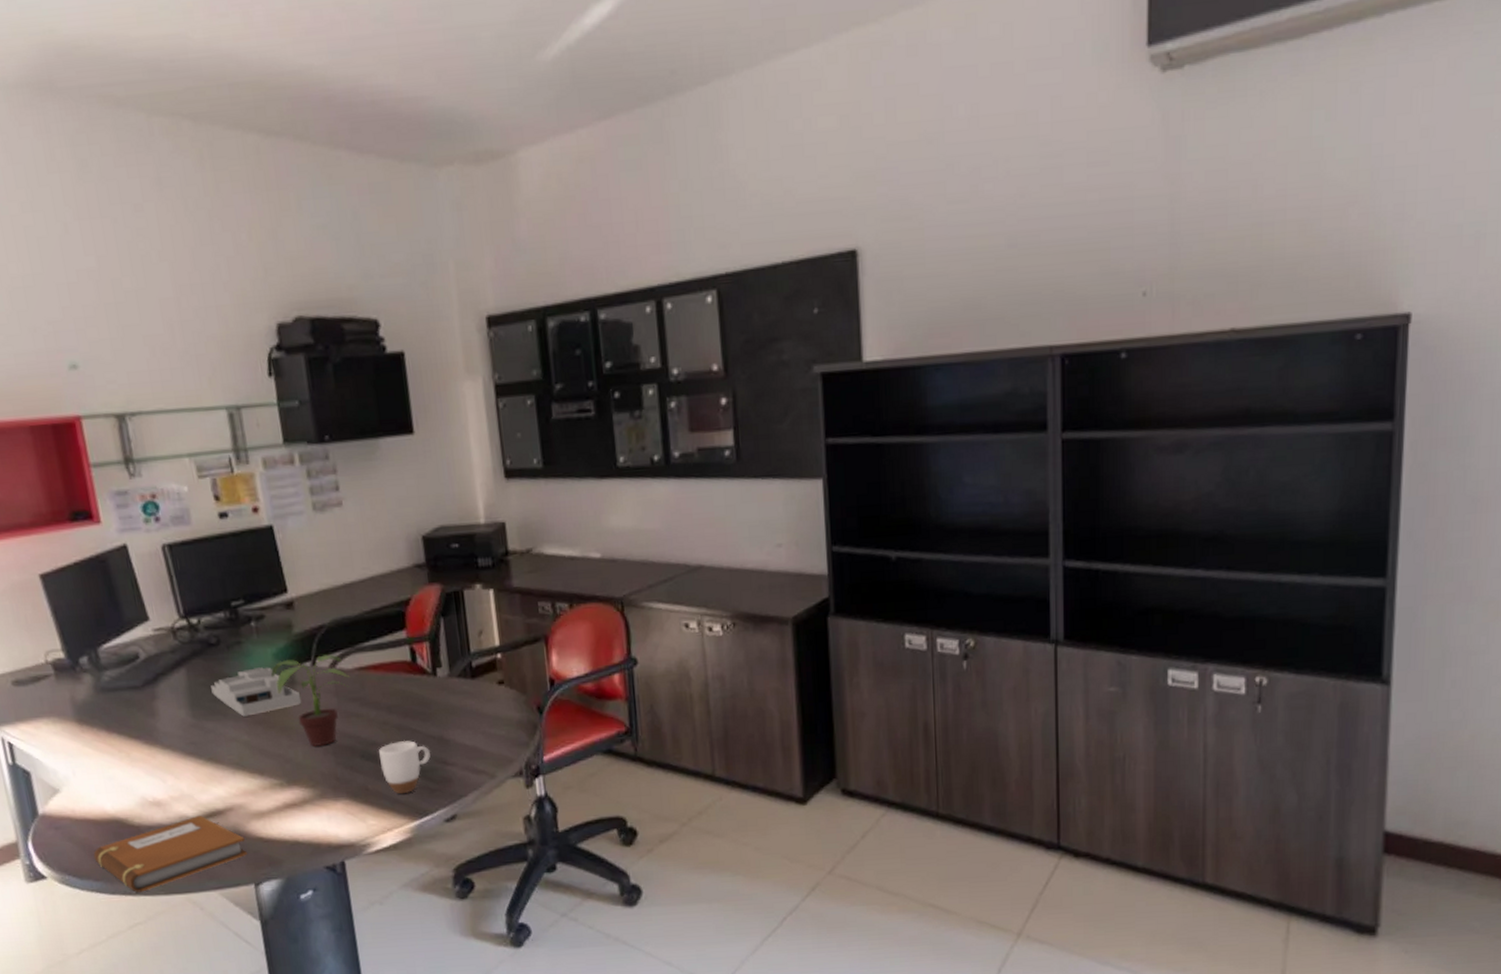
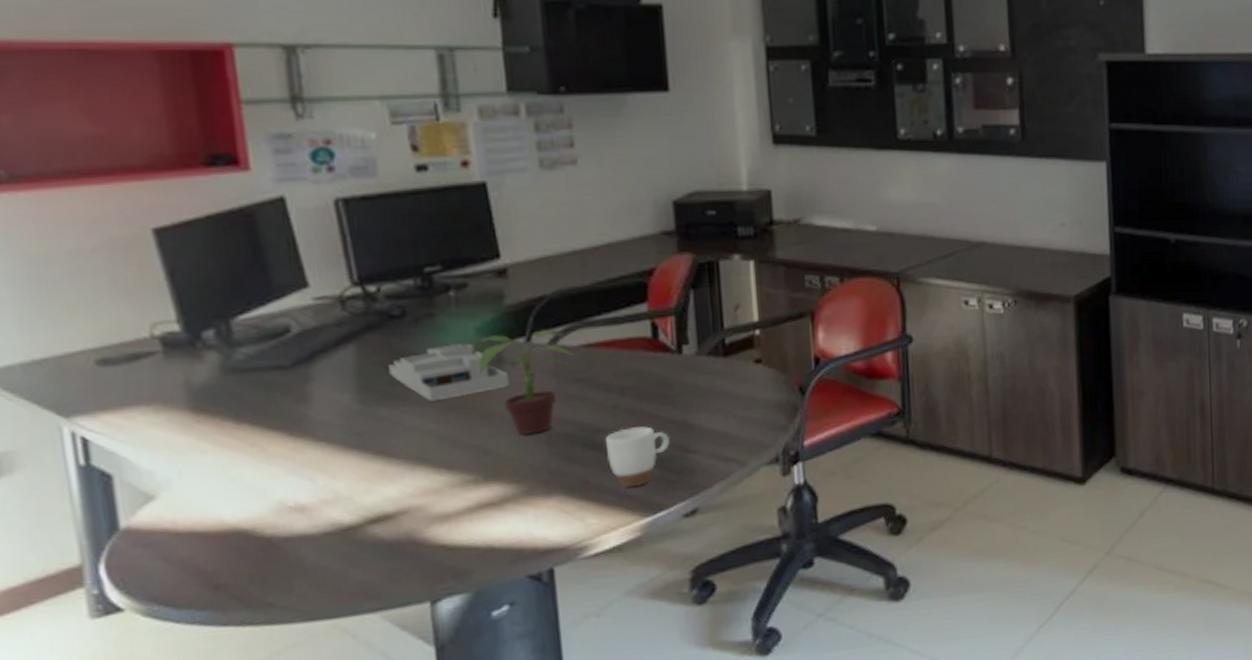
notebook: present [93,816,247,893] -> none [199,522,423,622]

